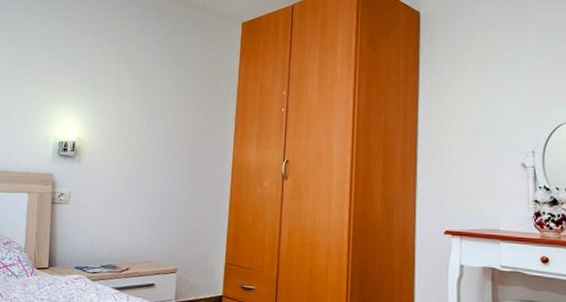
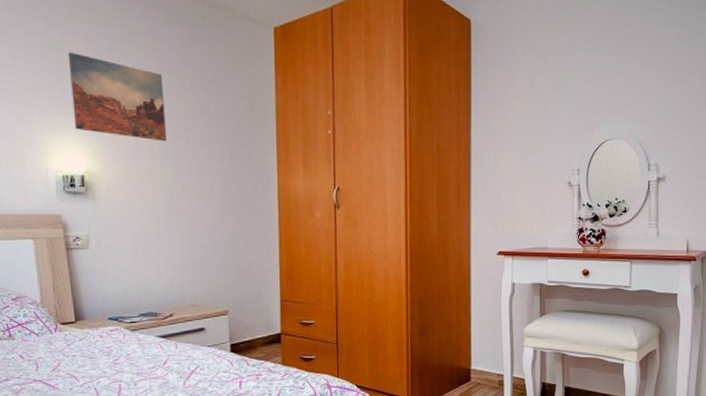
wall art: none [75,44,148,116] -> present [67,51,166,141]

